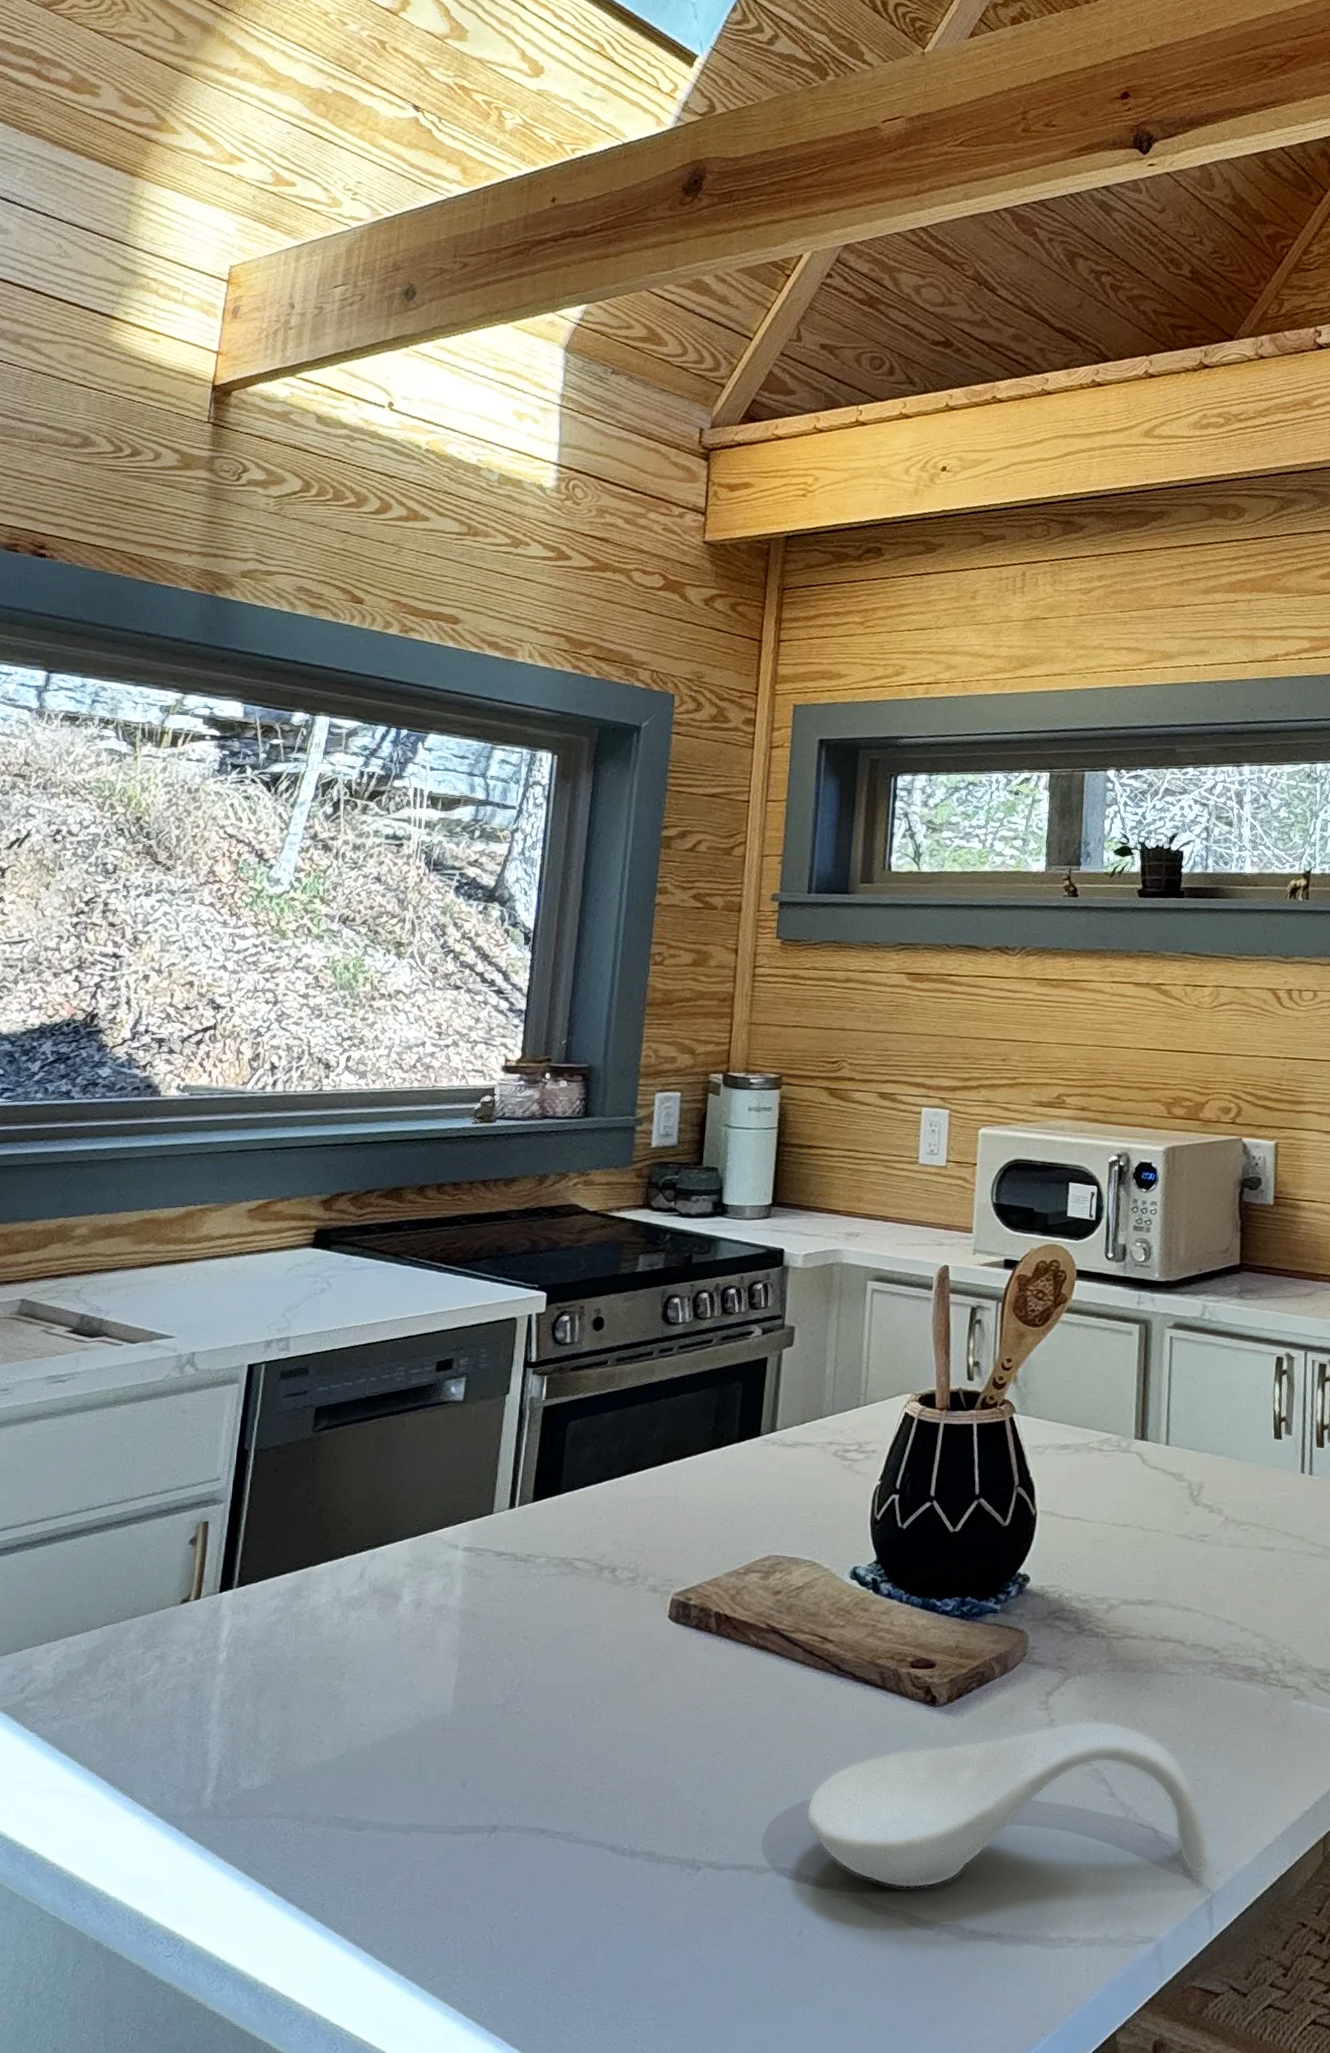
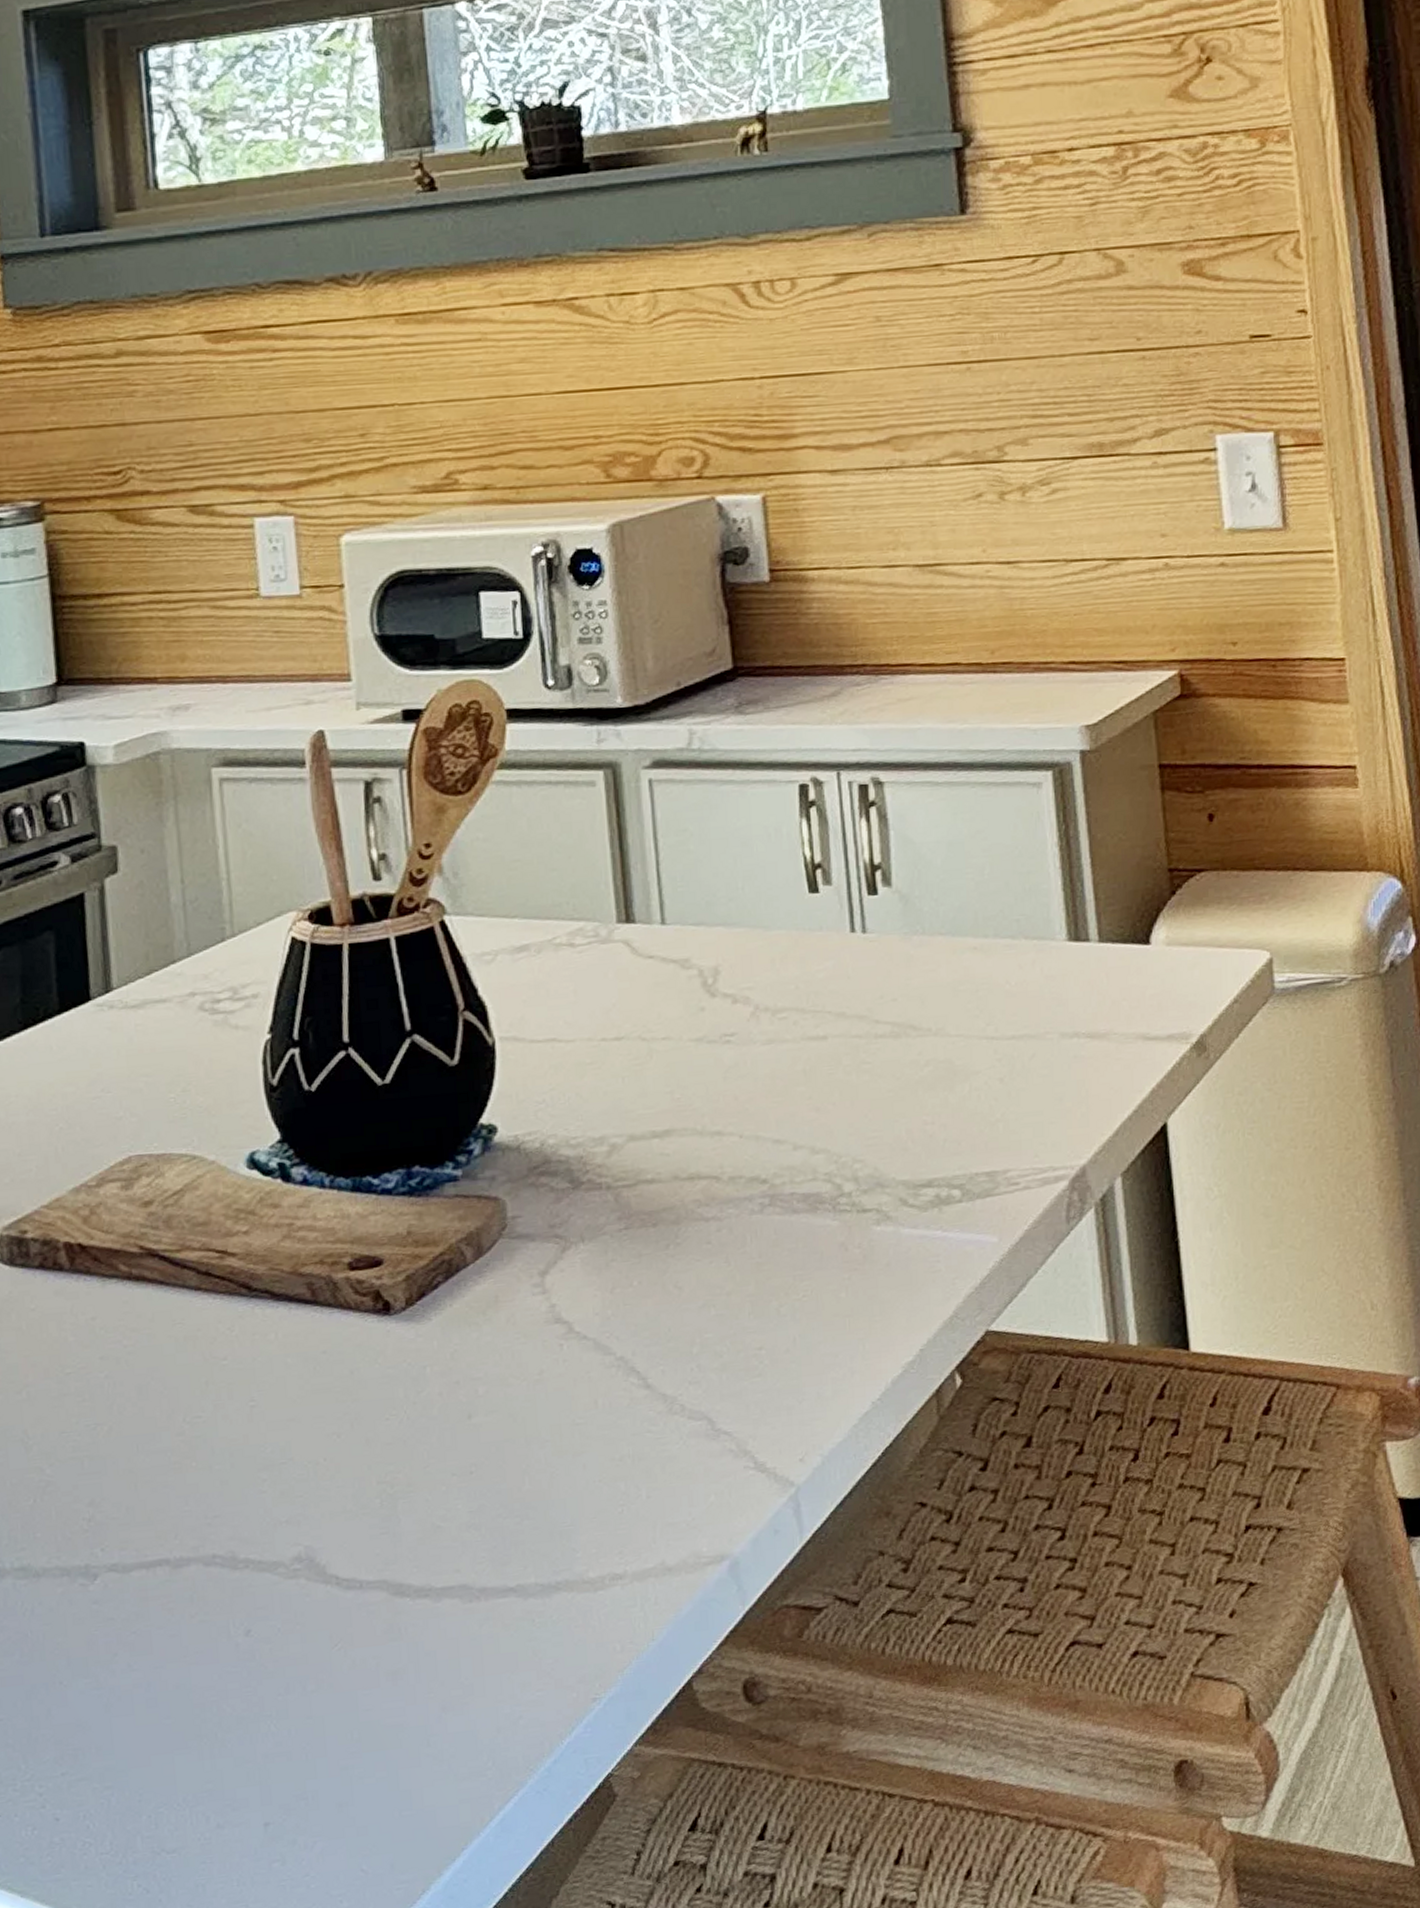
spoon rest: present [806,1720,1208,1889] -> none [232,1294,786,1554]

